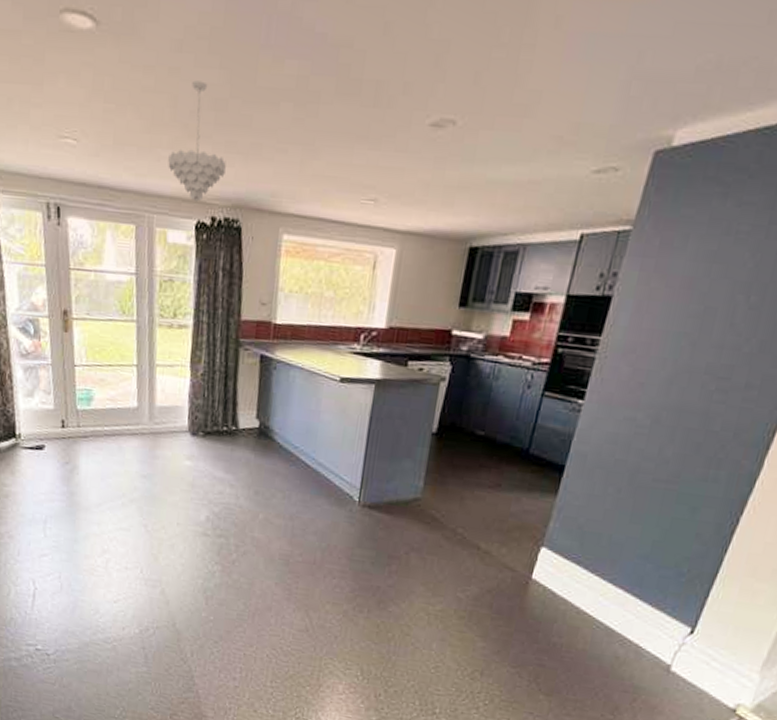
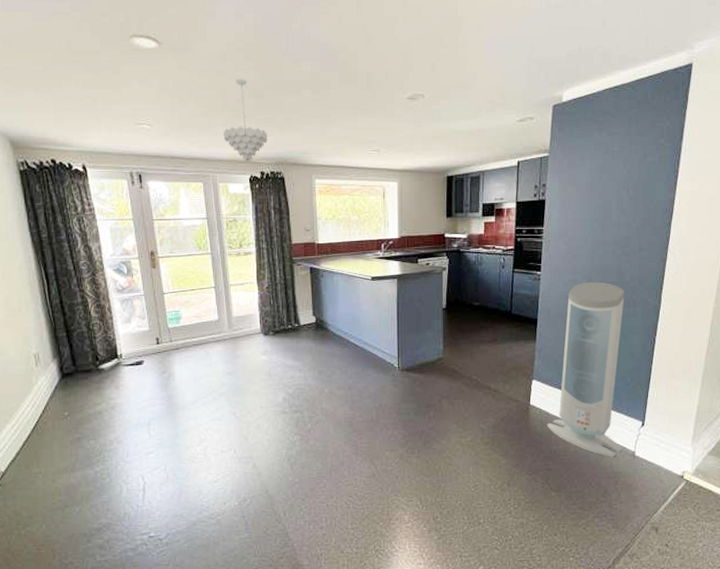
air purifier: none [549,423,708,667] -> present [546,281,625,457]

